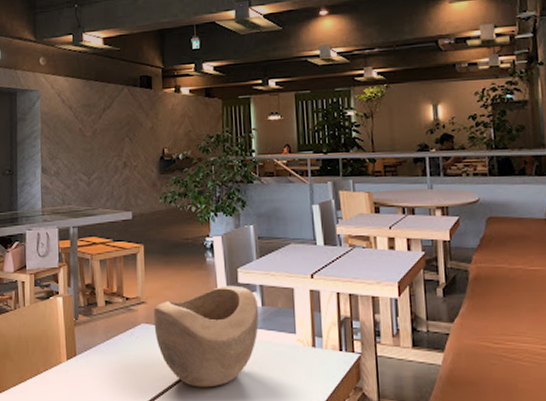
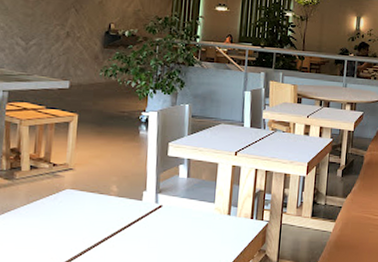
decorative bowl: present [153,285,259,388] -> none [79,157,184,250]

